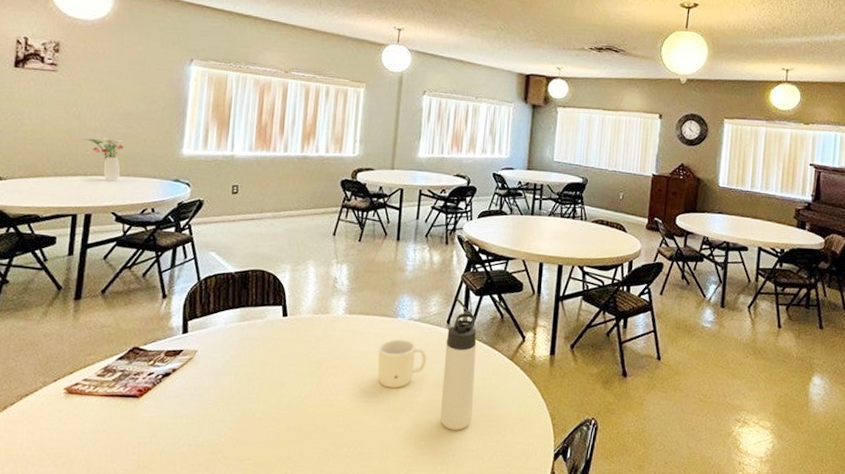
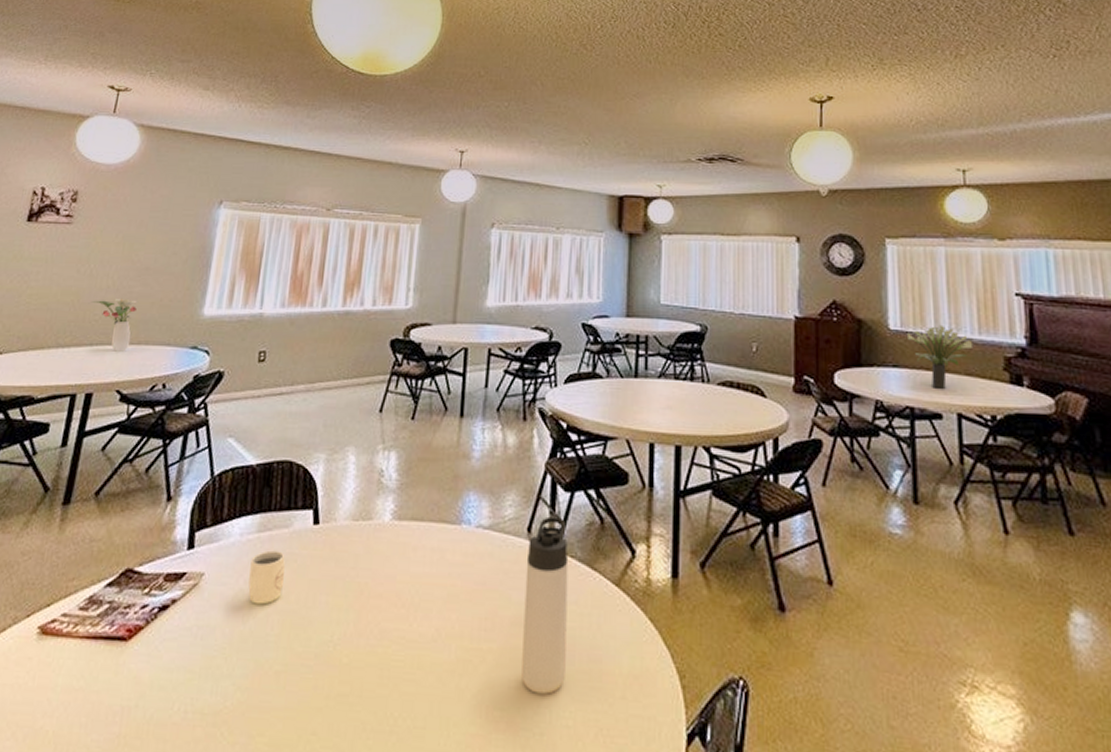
mug: none [233,334,262,373] -> present [248,550,285,605]
mug: present [377,339,427,388] -> none [435,555,501,628]
flower arrangement: none [731,184,776,231] -> present [908,324,974,390]

